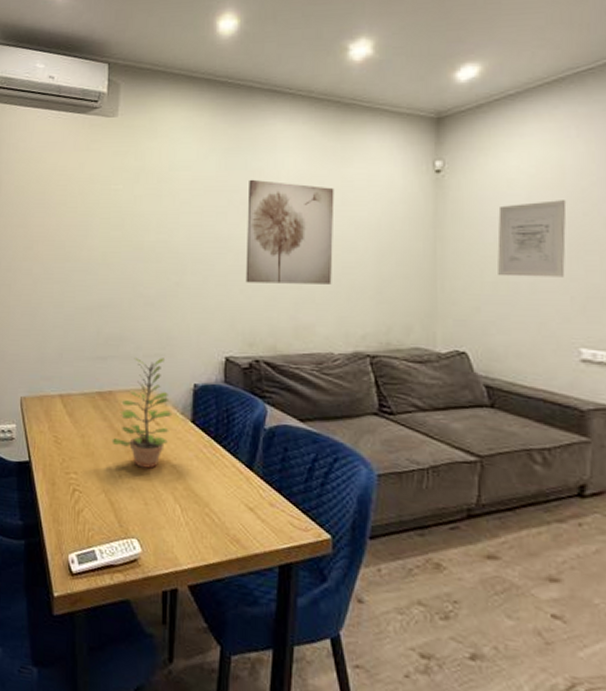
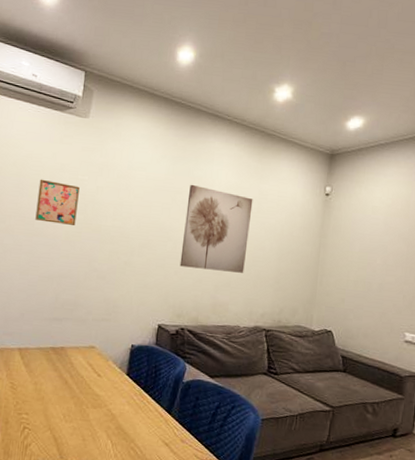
wall art: none [66,194,114,244] -> present [35,179,80,225]
plant: present [112,358,173,469] -> none [60,321,112,411]
wall art: present [497,200,567,277] -> none [359,225,408,281]

